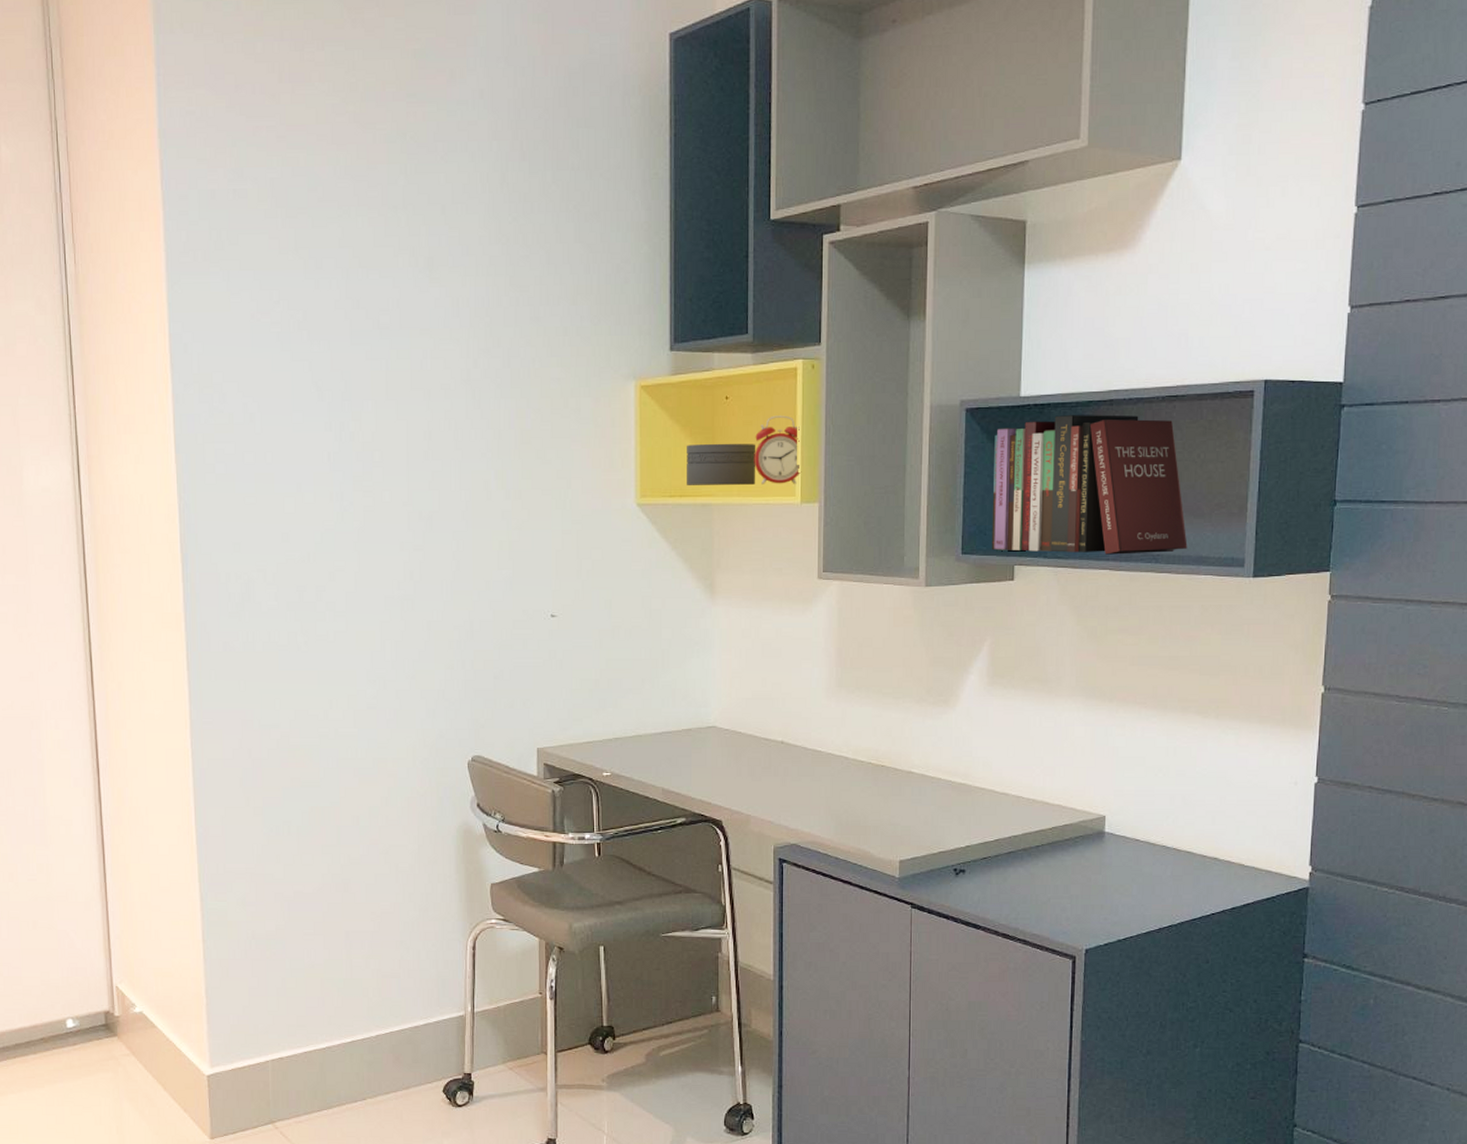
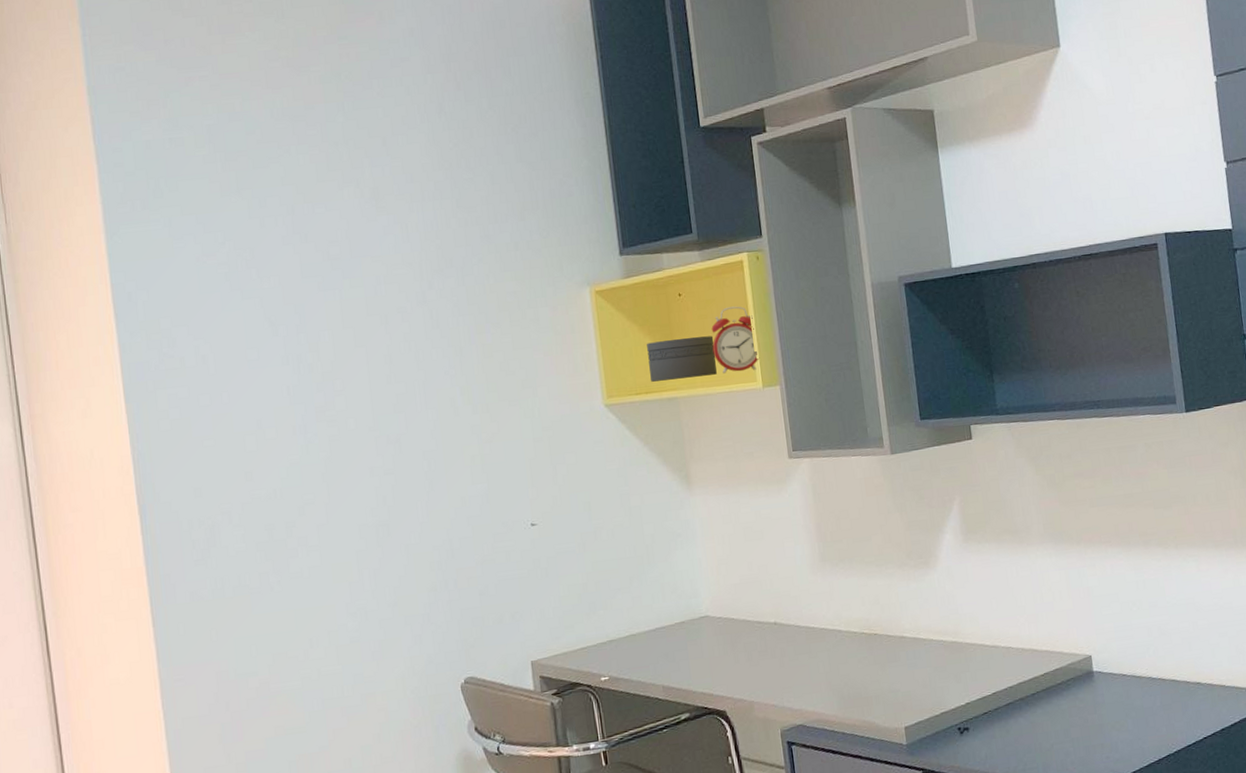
books: present [991,415,1188,555] -> none [934,275,1123,413]

